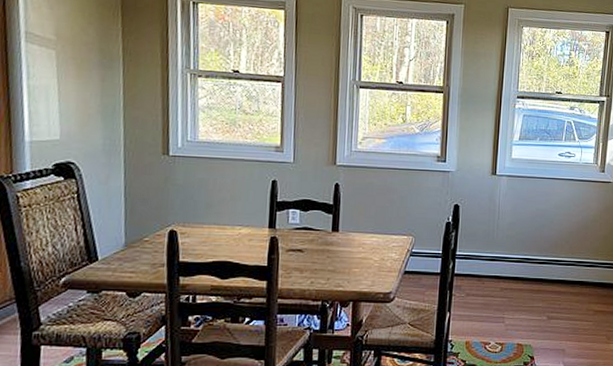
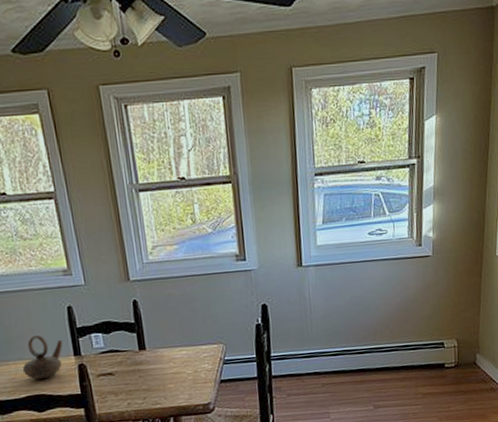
teapot: none [215,202,261,247] -> present [22,334,63,380]

